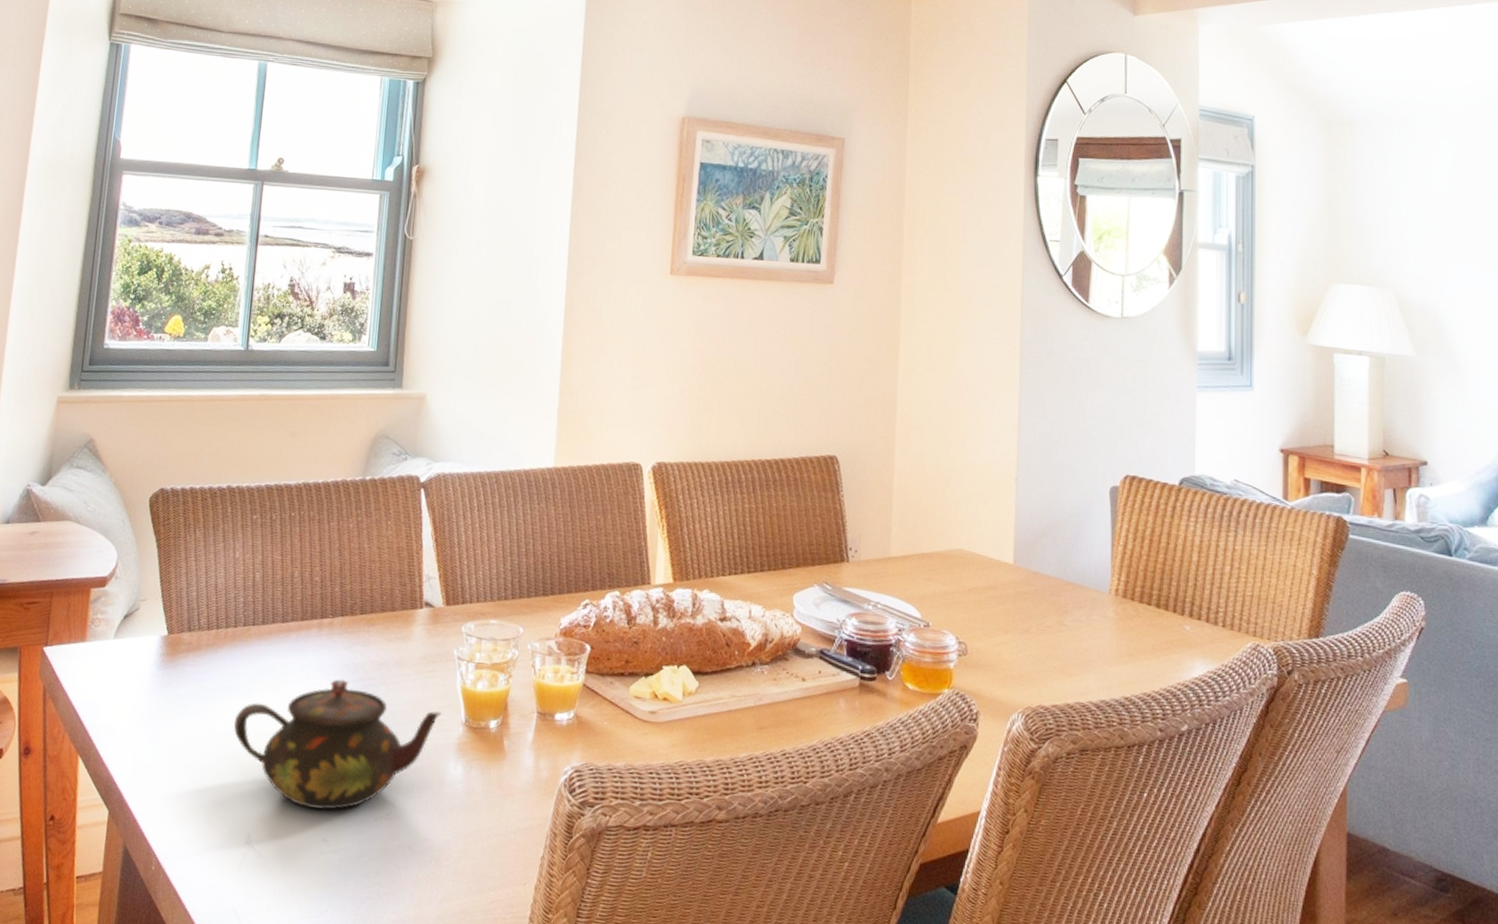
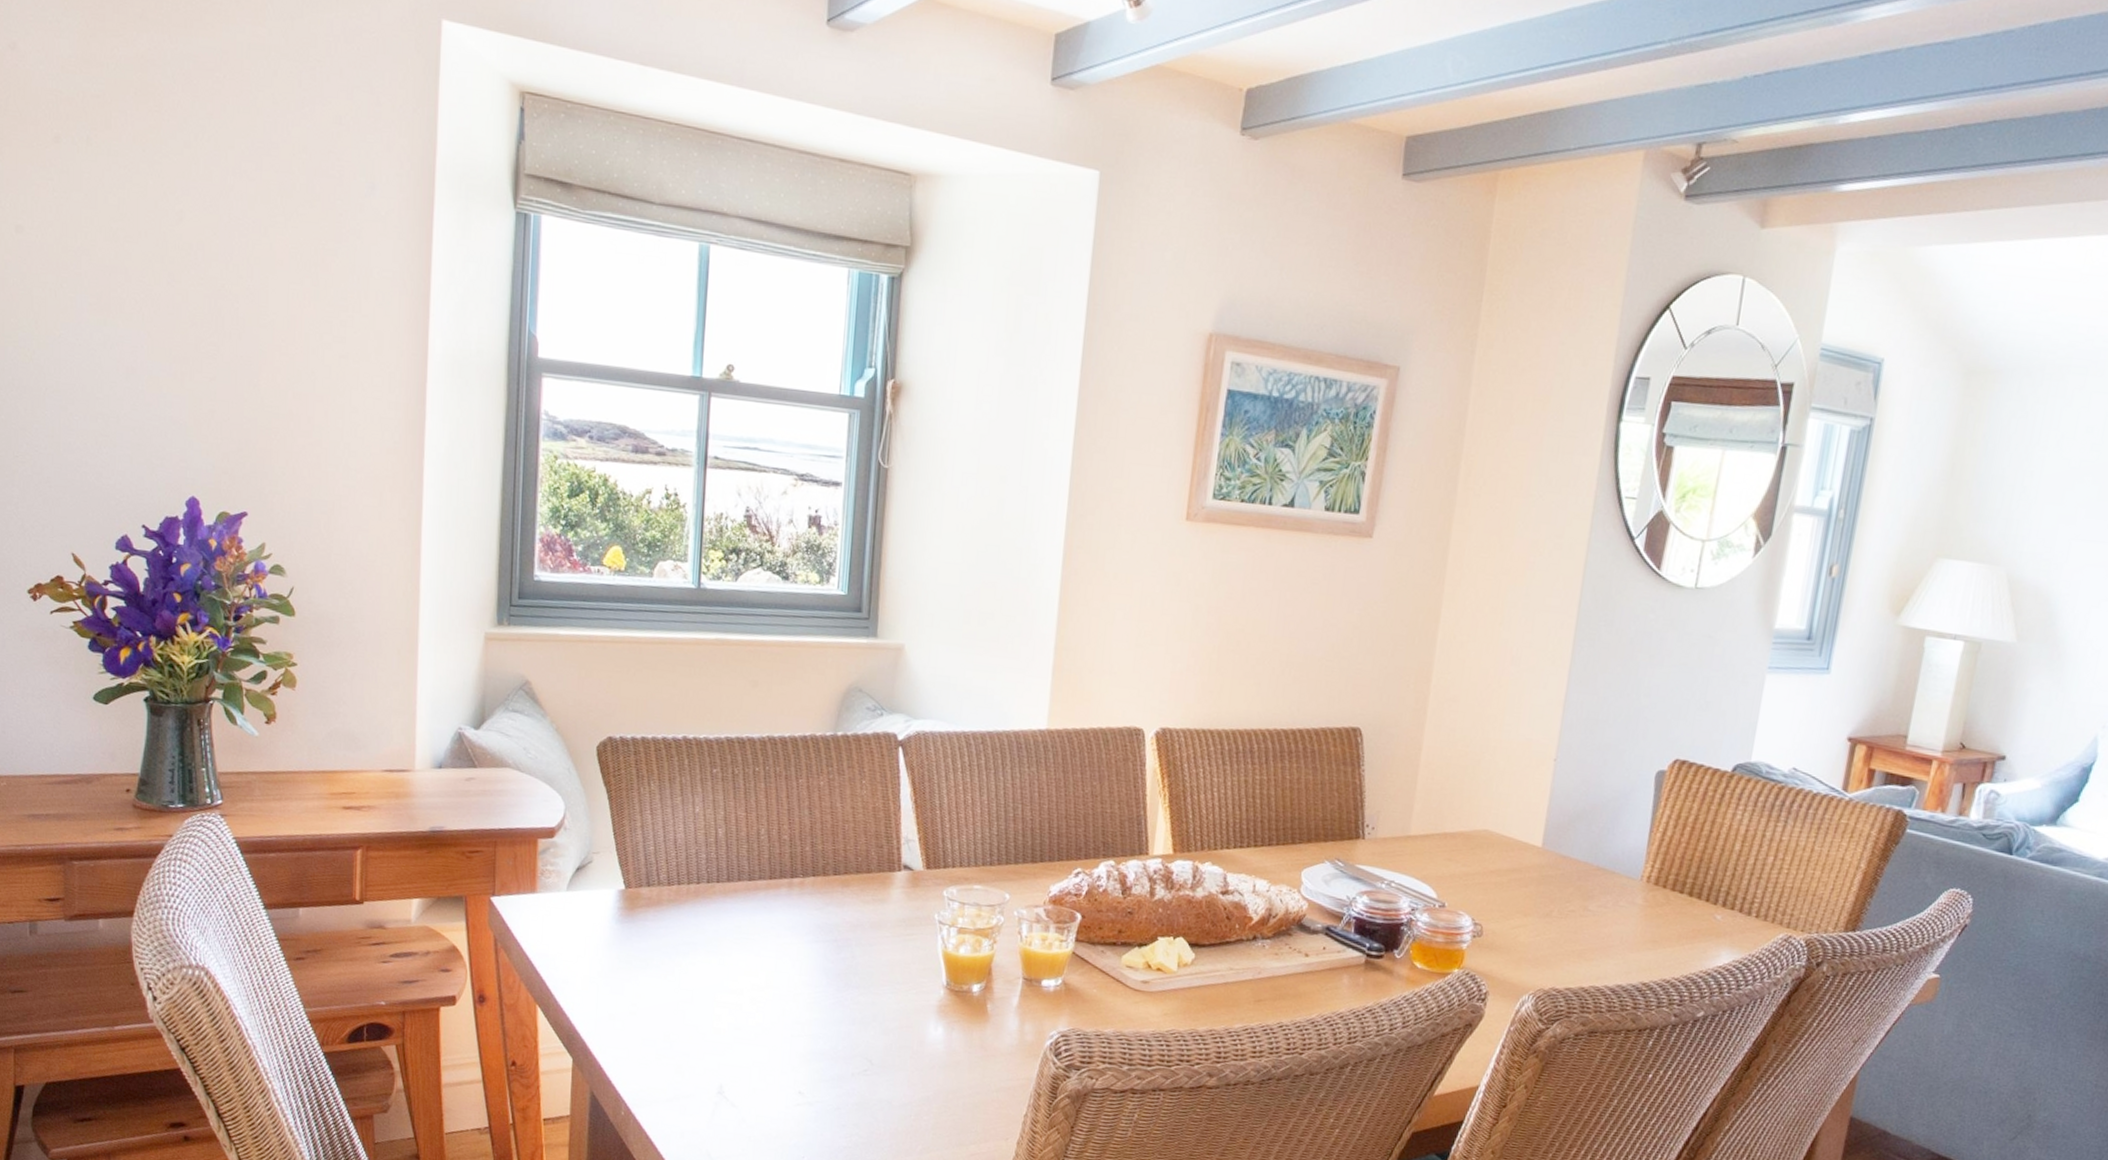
teapot: present [233,679,441,810] -> none [700,939,921,1065]

